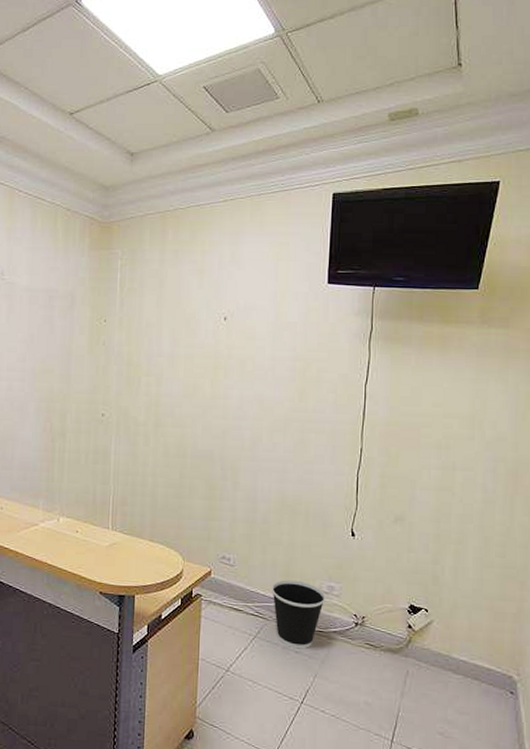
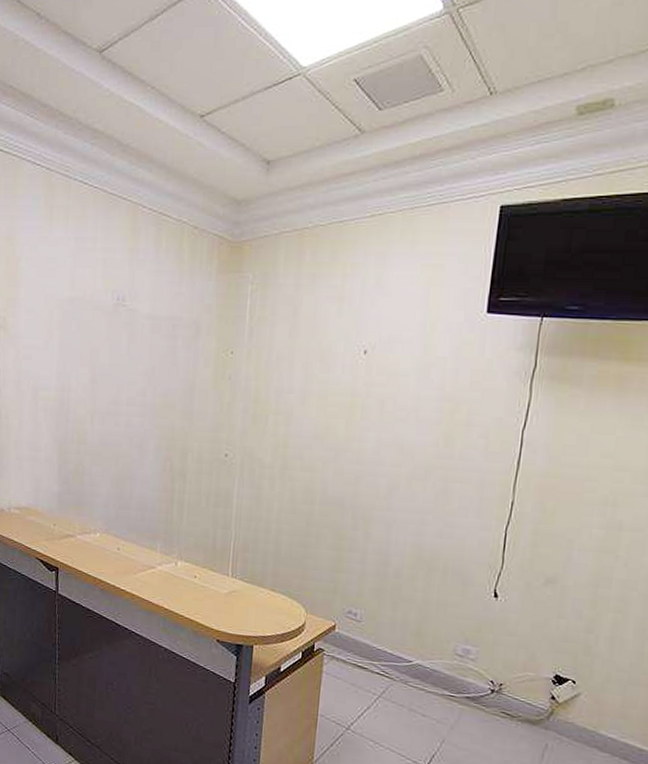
wastebasket: present [272,580,326,649] -> none [400,639,460,713]

